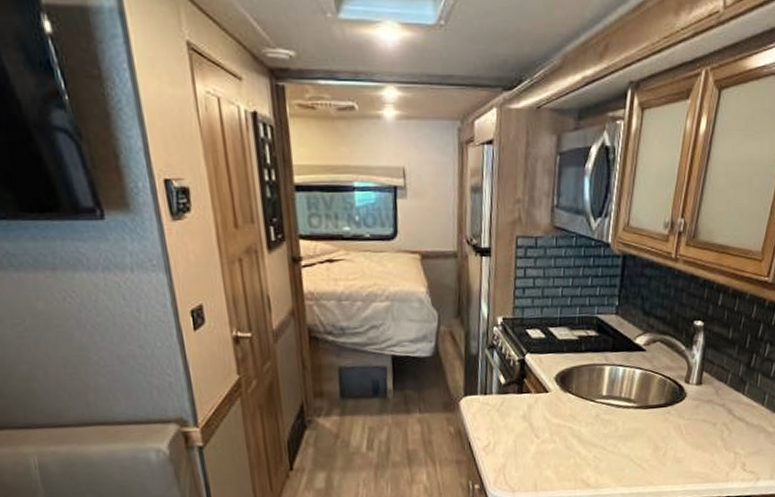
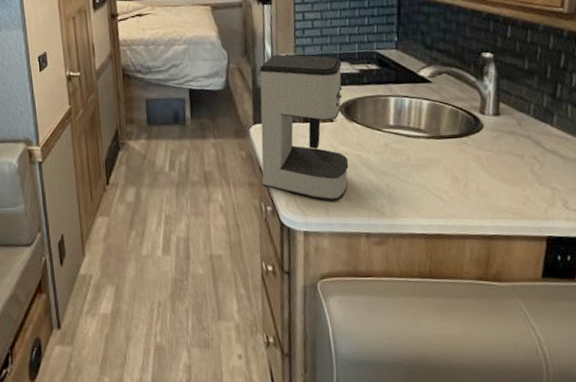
coffee maker: none [470,316,561,476] -> present [259,54,349,201]

